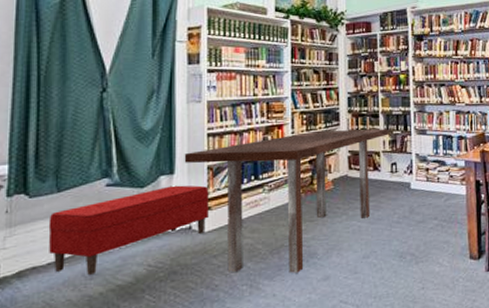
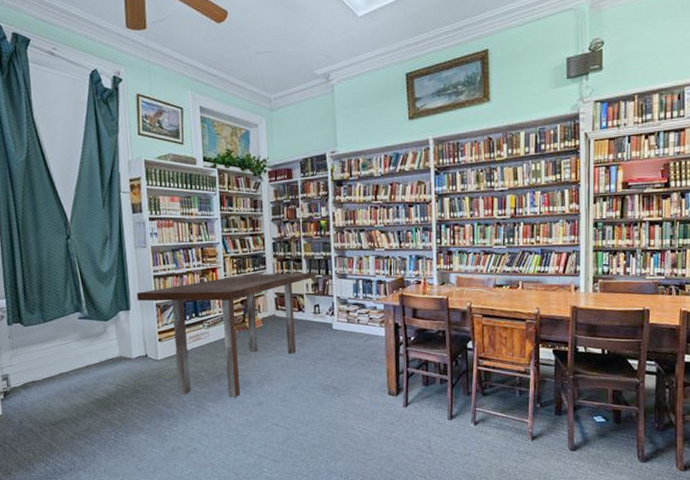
bench: present [48,185,209,275] -> none [40,320,160,389]

